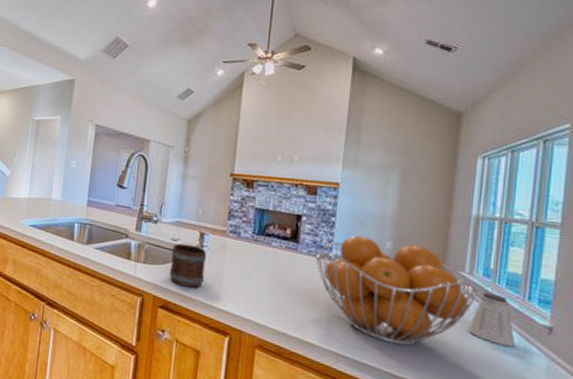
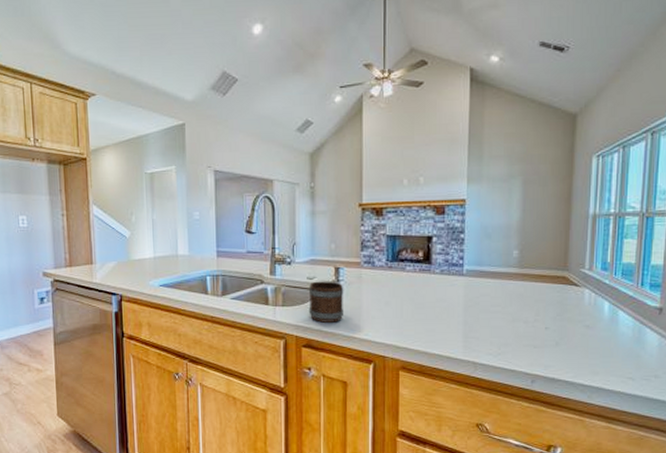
fruit basket: present [315,235,478,346] -> none [448,248,598,346]
saltshaker: present [467,292,516,347] -> none [589,285,631,330]

